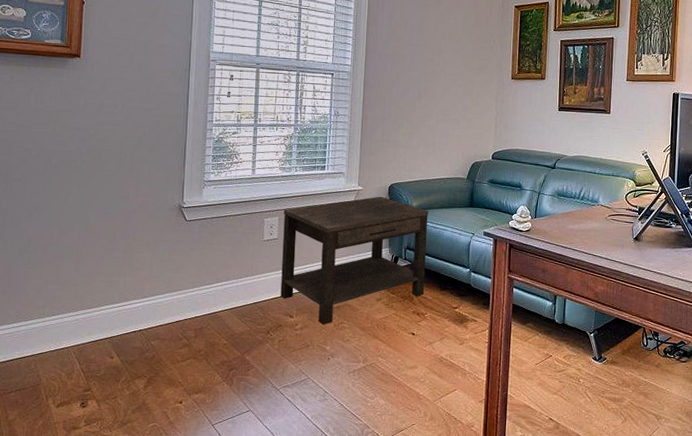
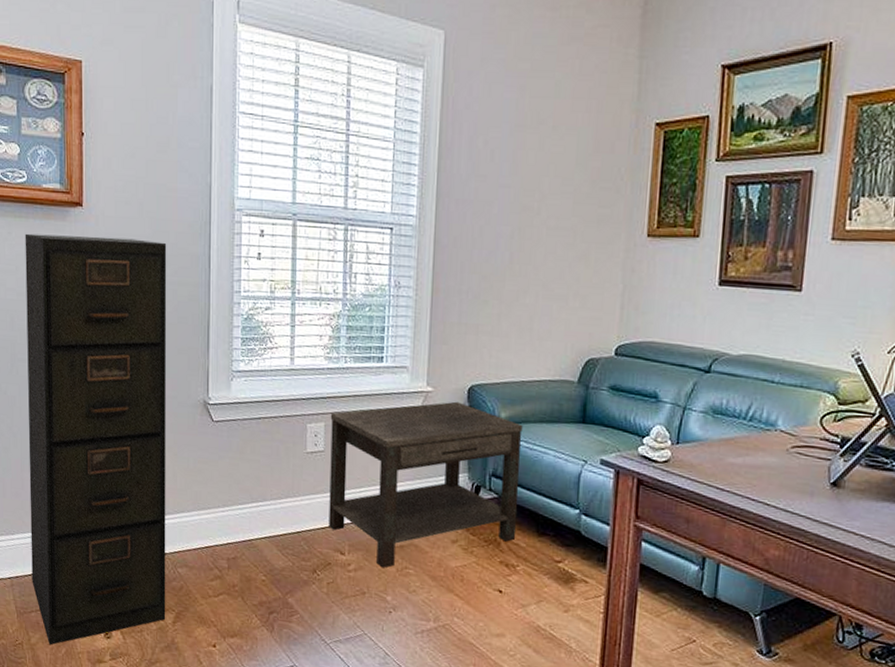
filing cabinet: none [13,78,152,420] -> present [24,233,167,646]

